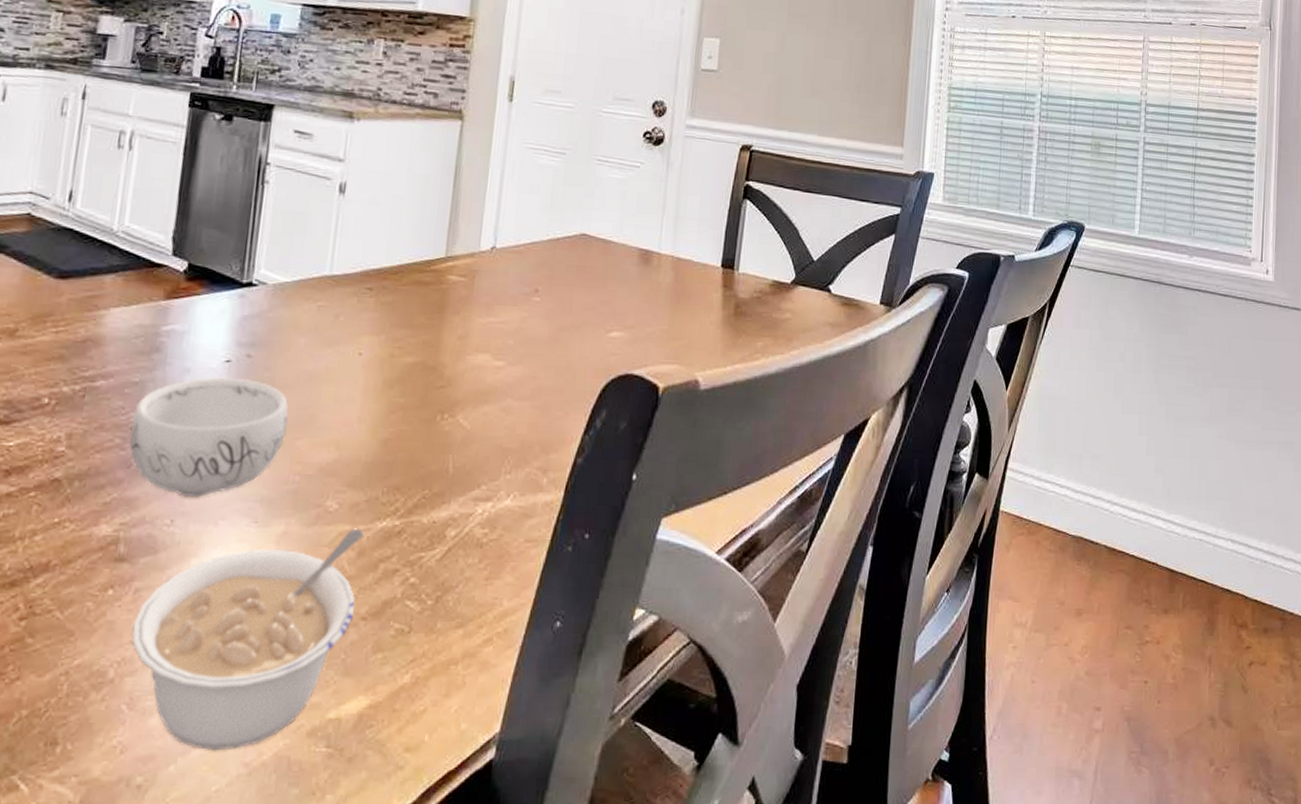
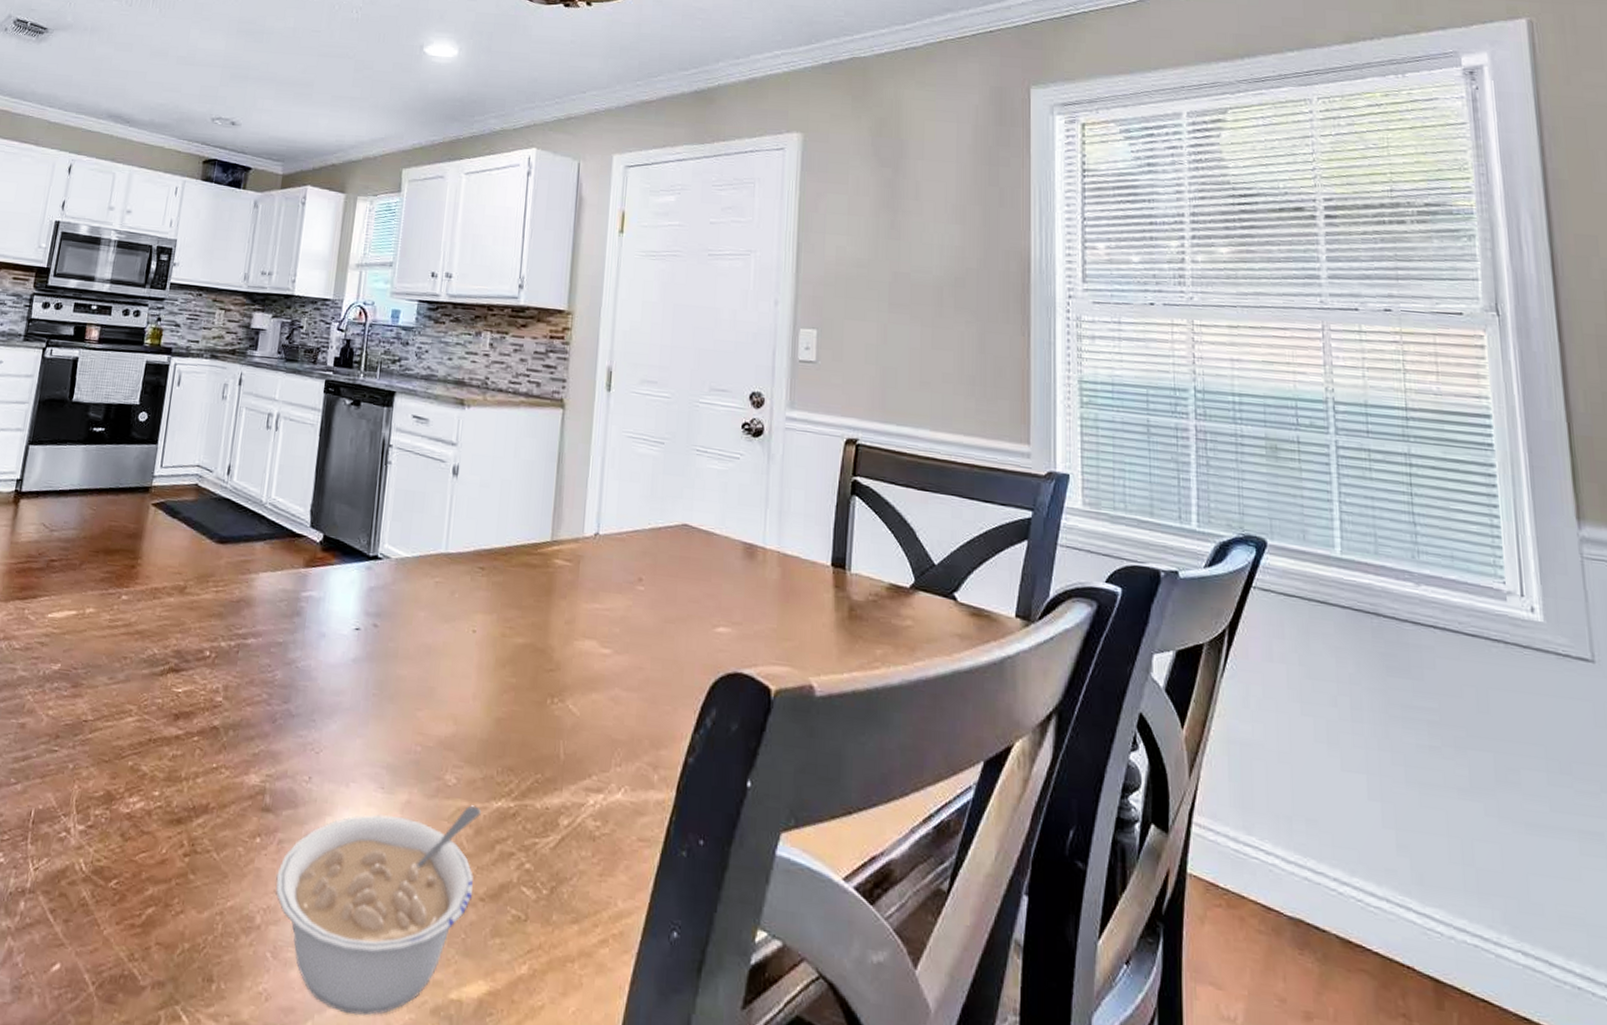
decorative bowl: present [128,377,289,498] -> none [274,643,411,758]

